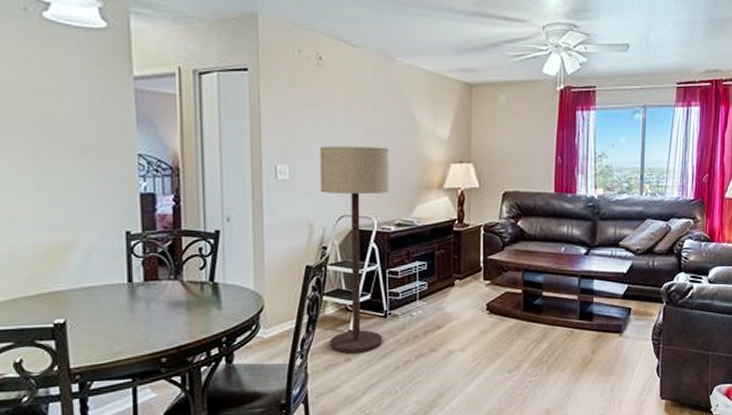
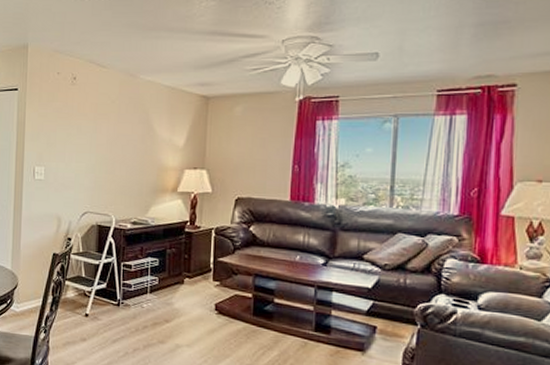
floor lamp: present [319,146,389,354] -> none [68,152,129,336]

